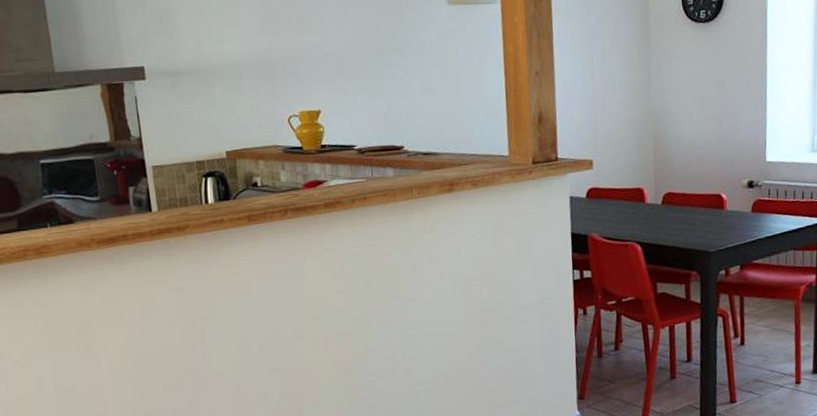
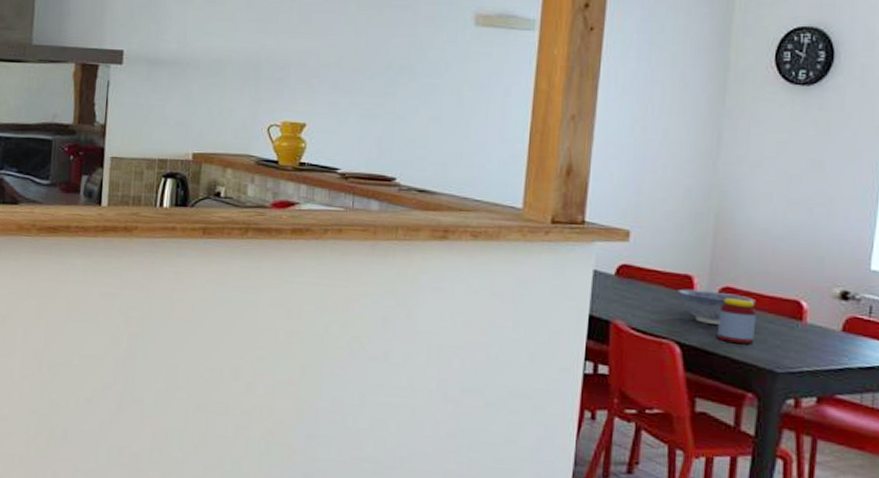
decorative bowl: none [632,197,690,224] -> present [676,288,756,324]
jar: none [665,200,692,235] -> present [716,298,757,344]

